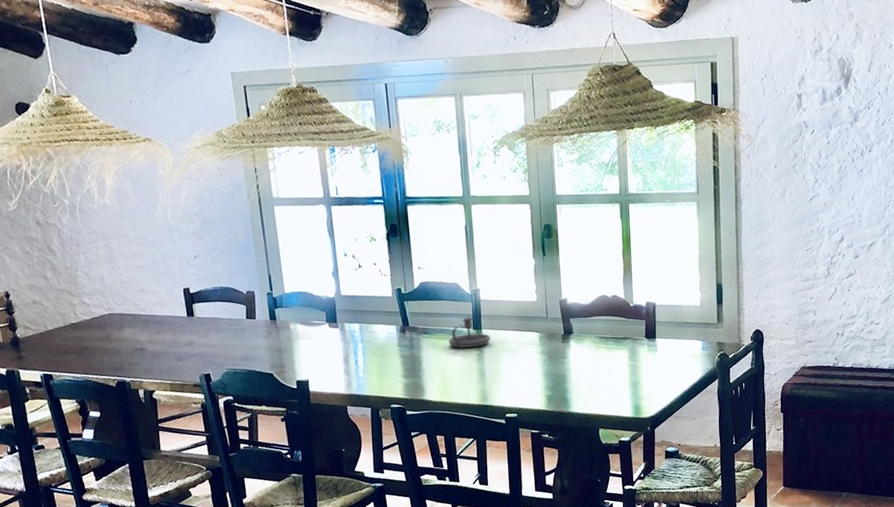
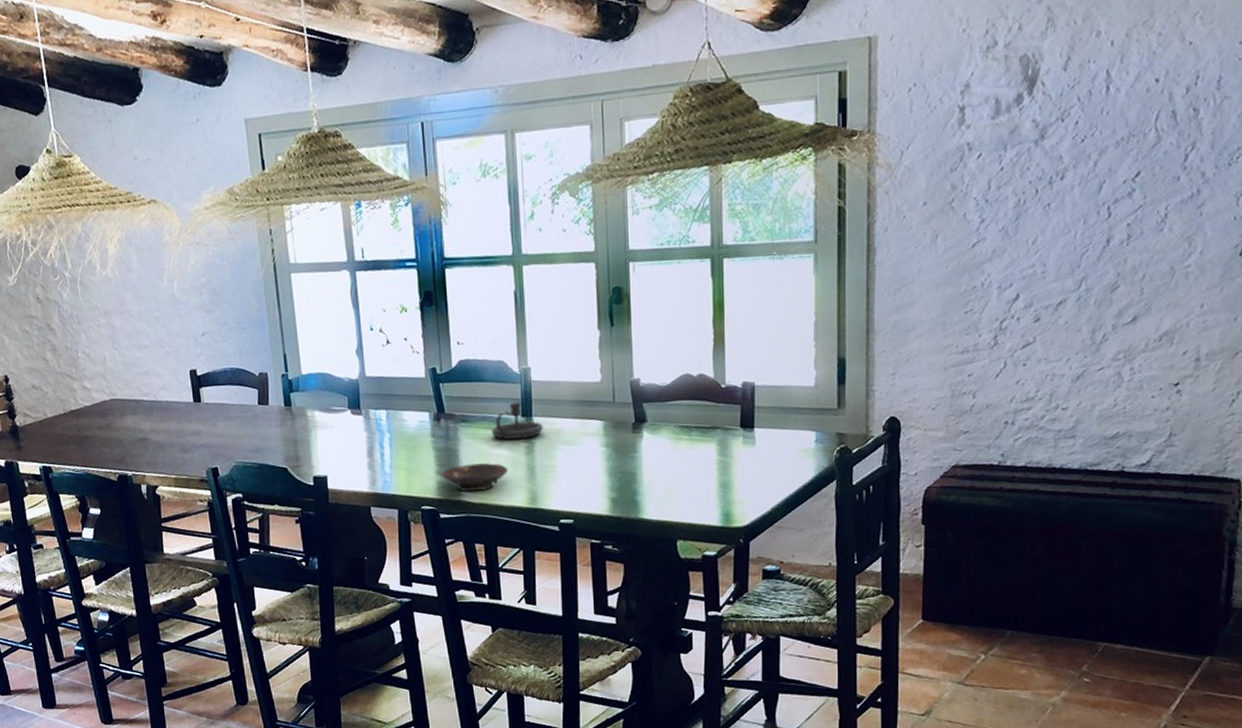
bowl: none [406,368,463,392] -> present [440,463,508,492]

